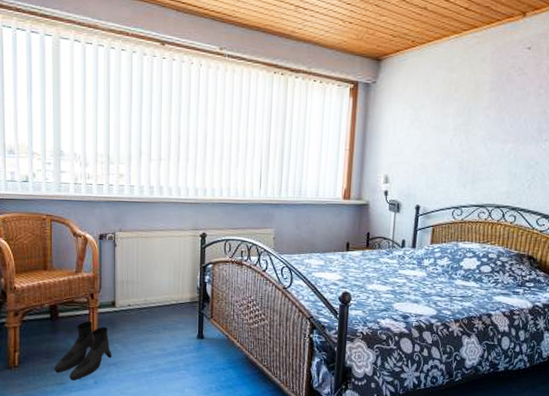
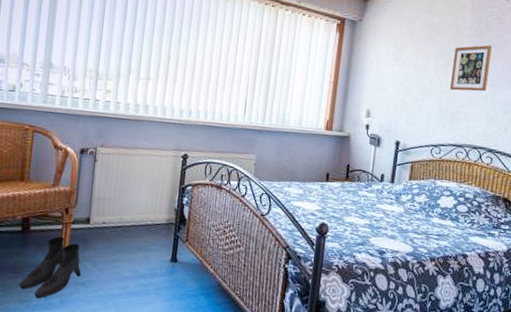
picture frame: none [470,98,515,150] -> present [449,45,493,92]

